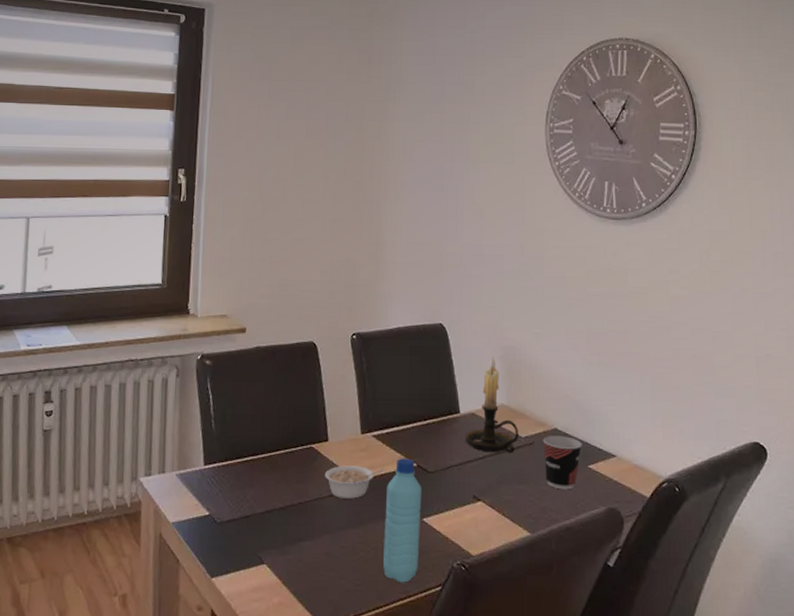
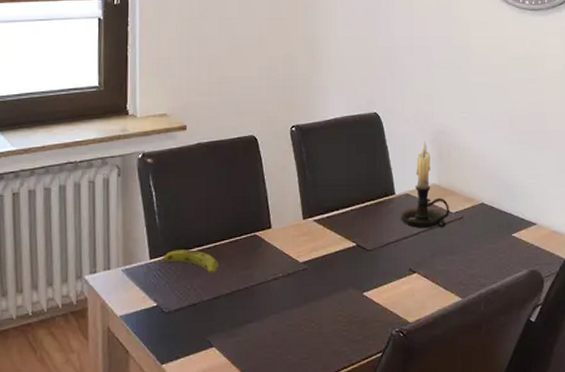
fruit: none [209,457,274,486] -> present [154,249,219,274]
legume: present [325,465,385,499] -> none [269,249,326,281]
water bottle: present [383,458,423,583] -> none [327,239,362,353]
cup: present [542,436,582,490] -> none [471,209,507,258]

